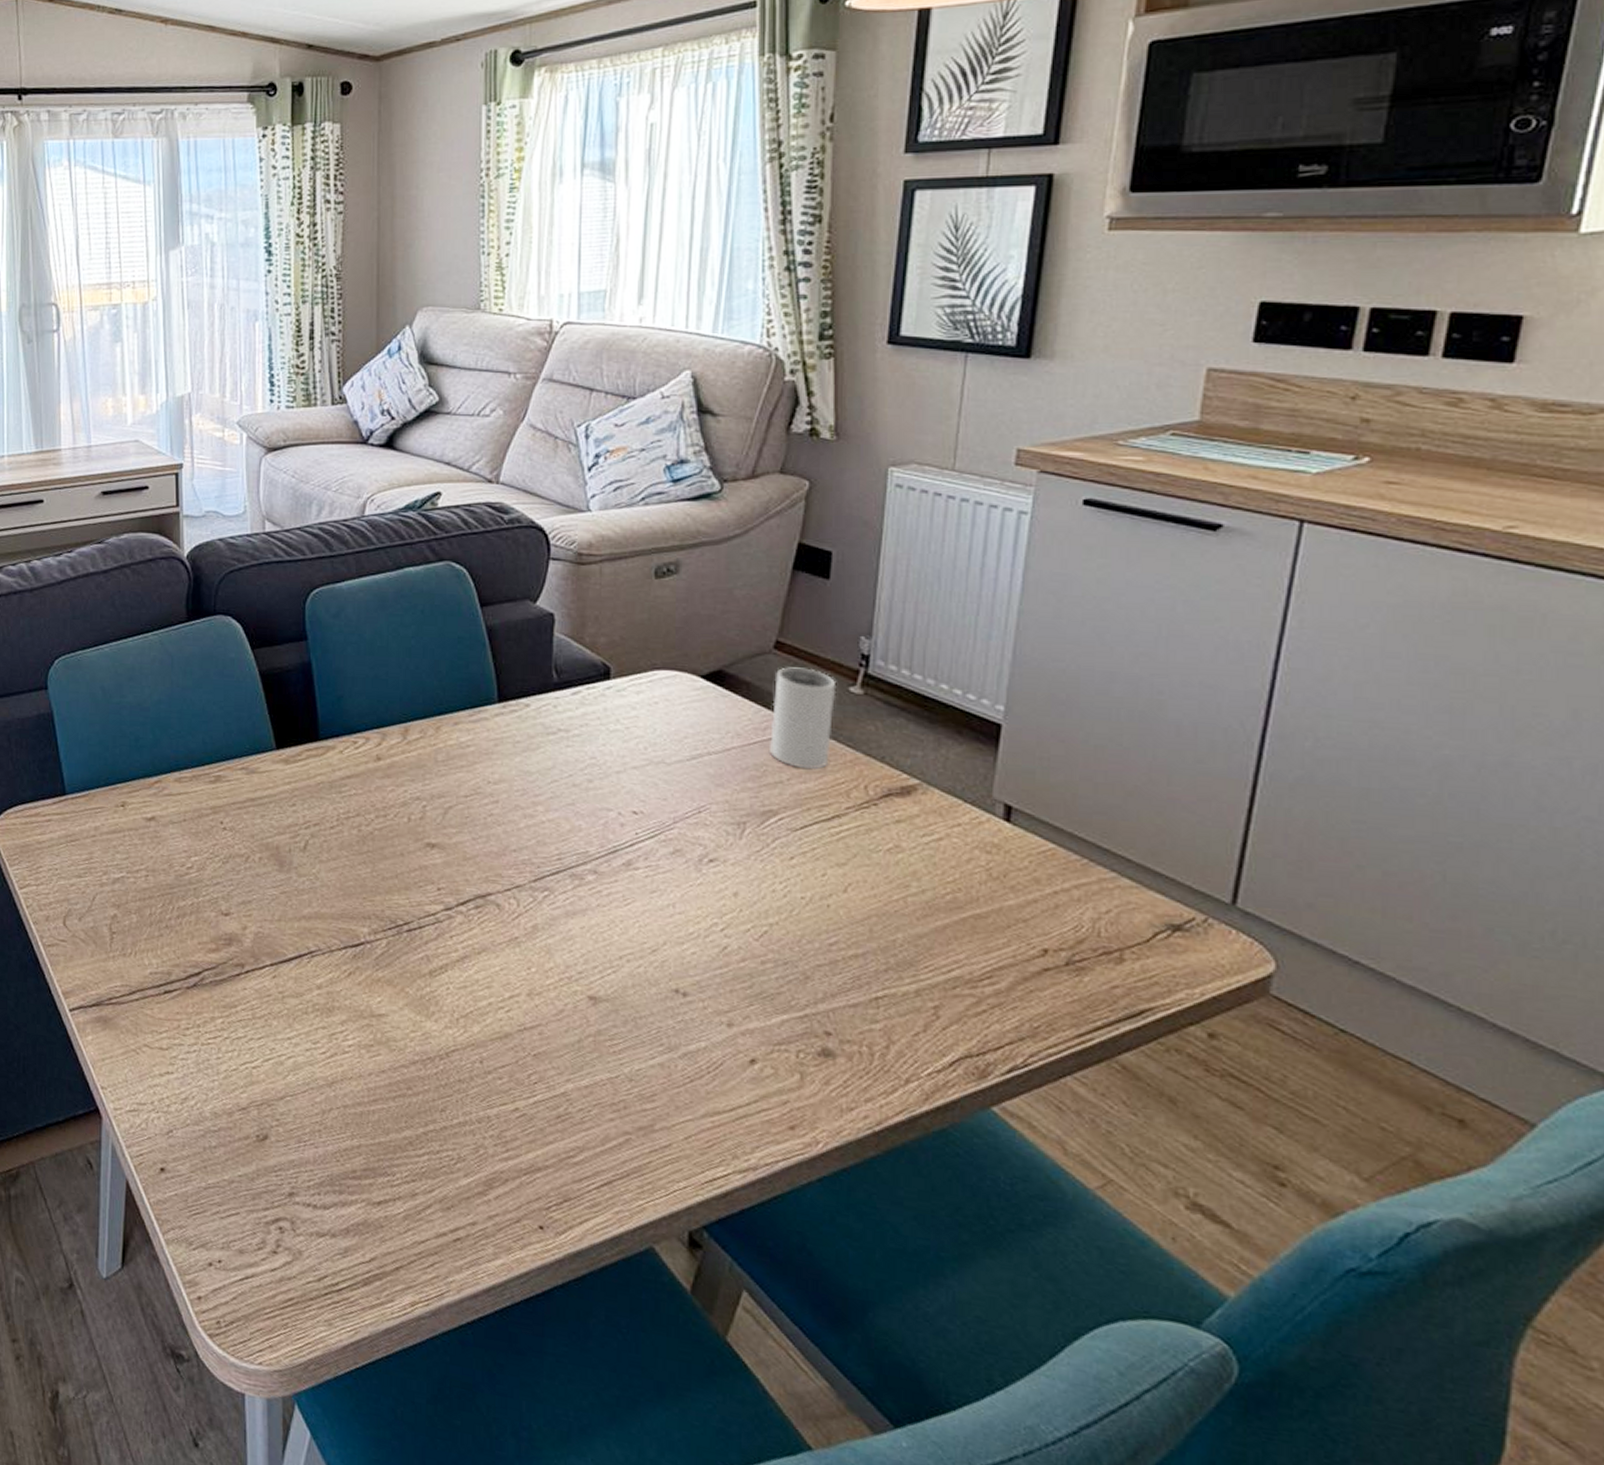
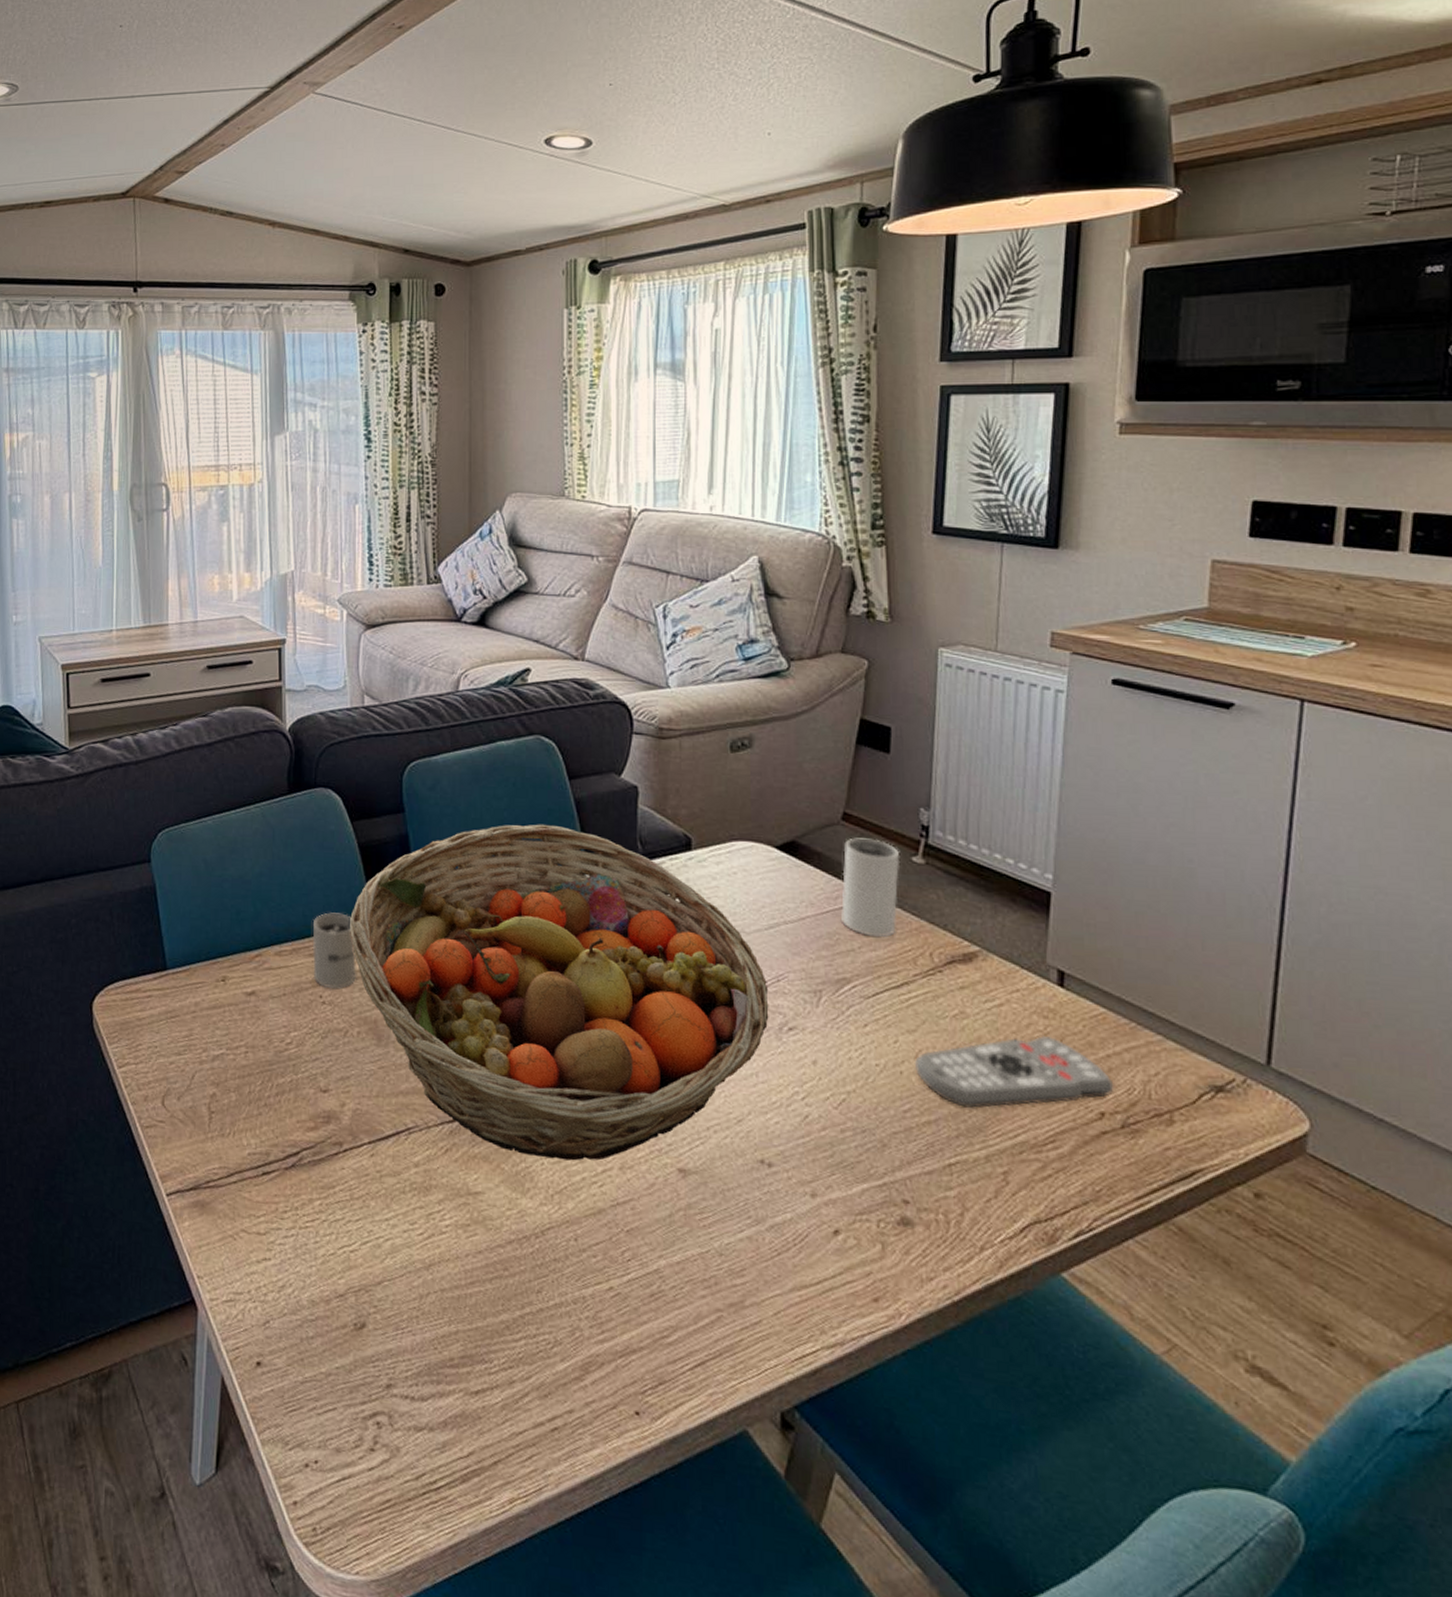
mug: none [212,740,258,815] -> present [312,912,356,988]
fruit basket: none [251,652,689,987] -> present [350,824,769,1161]
remote control: none [842,871,1060,943] -> present [914,1036,1114,1108]

